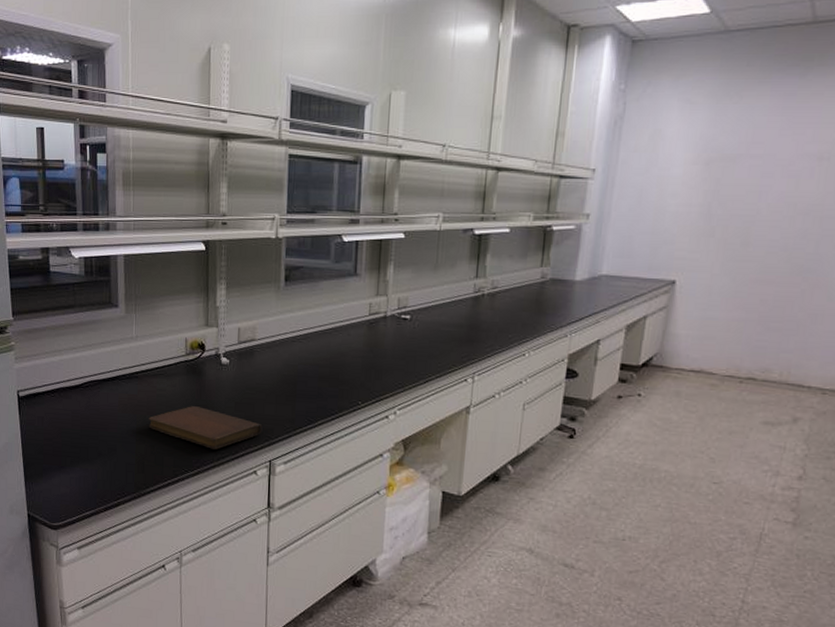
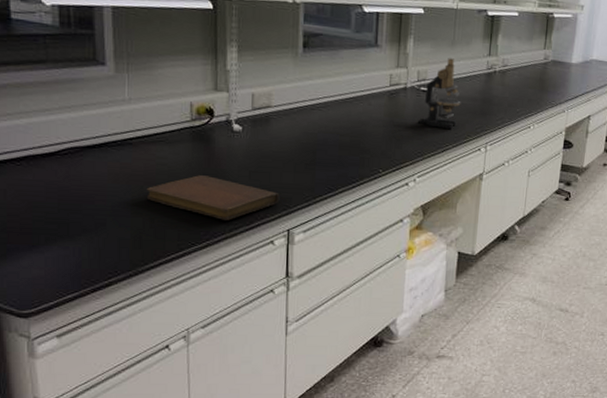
microscope: none [398,283,445,358] -> present [417,58,461,129]

